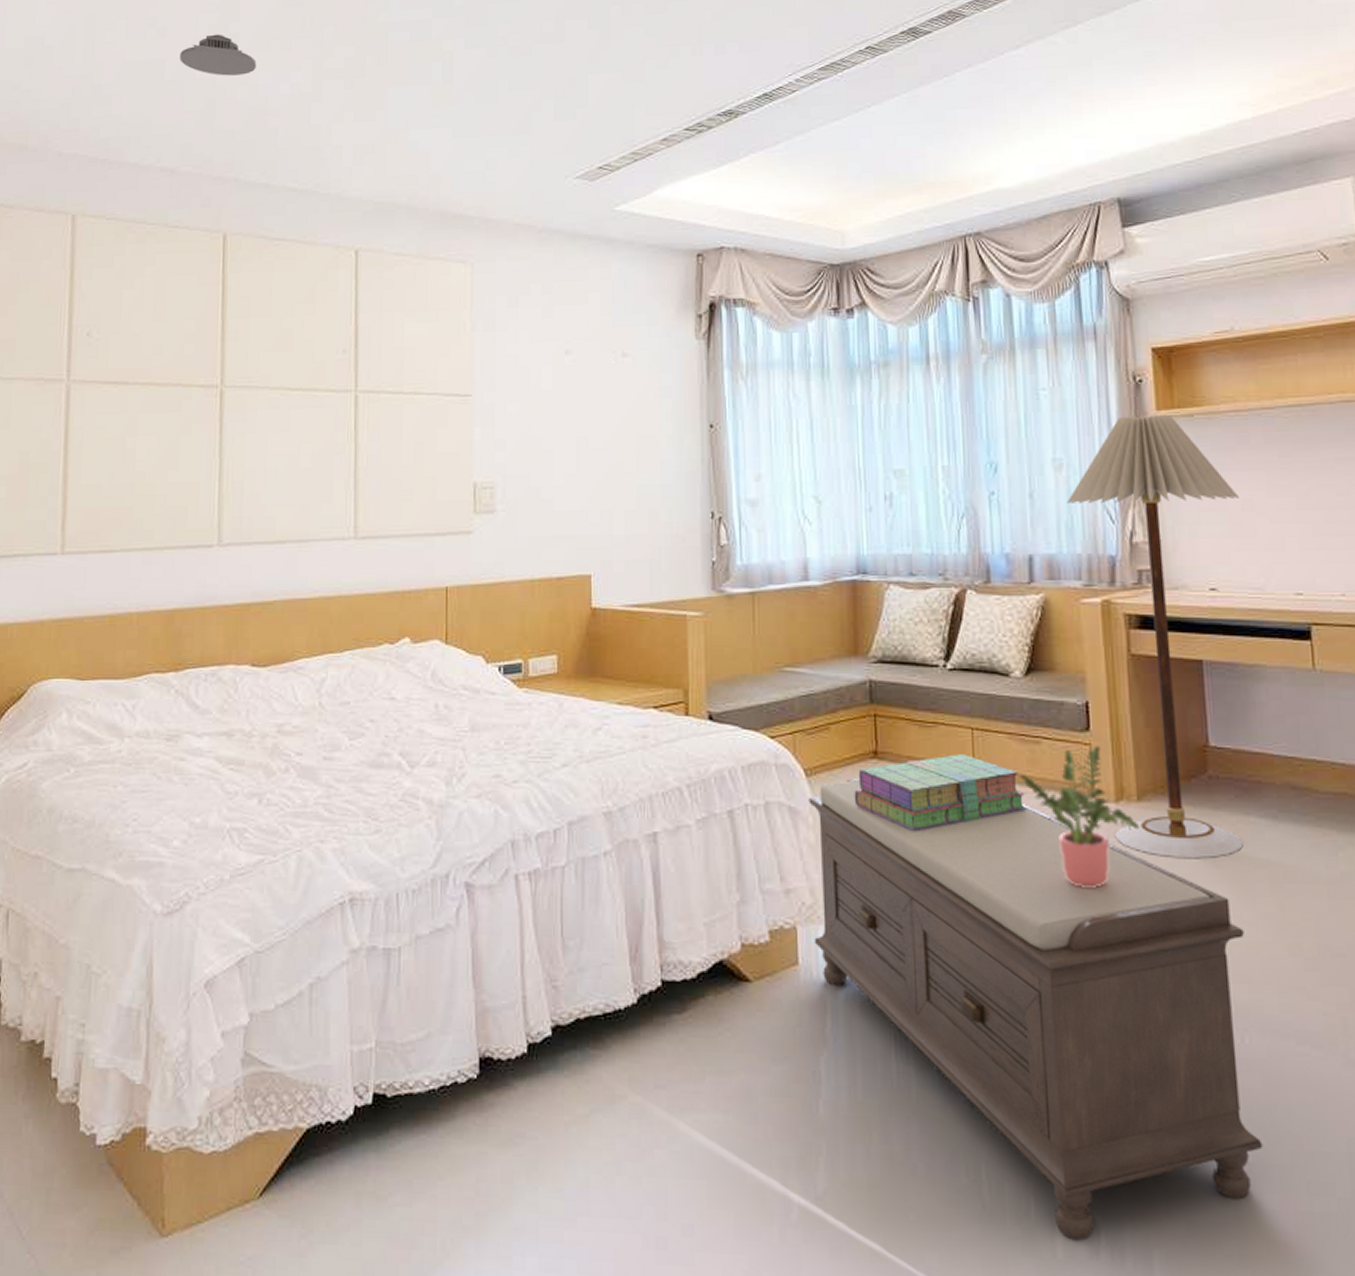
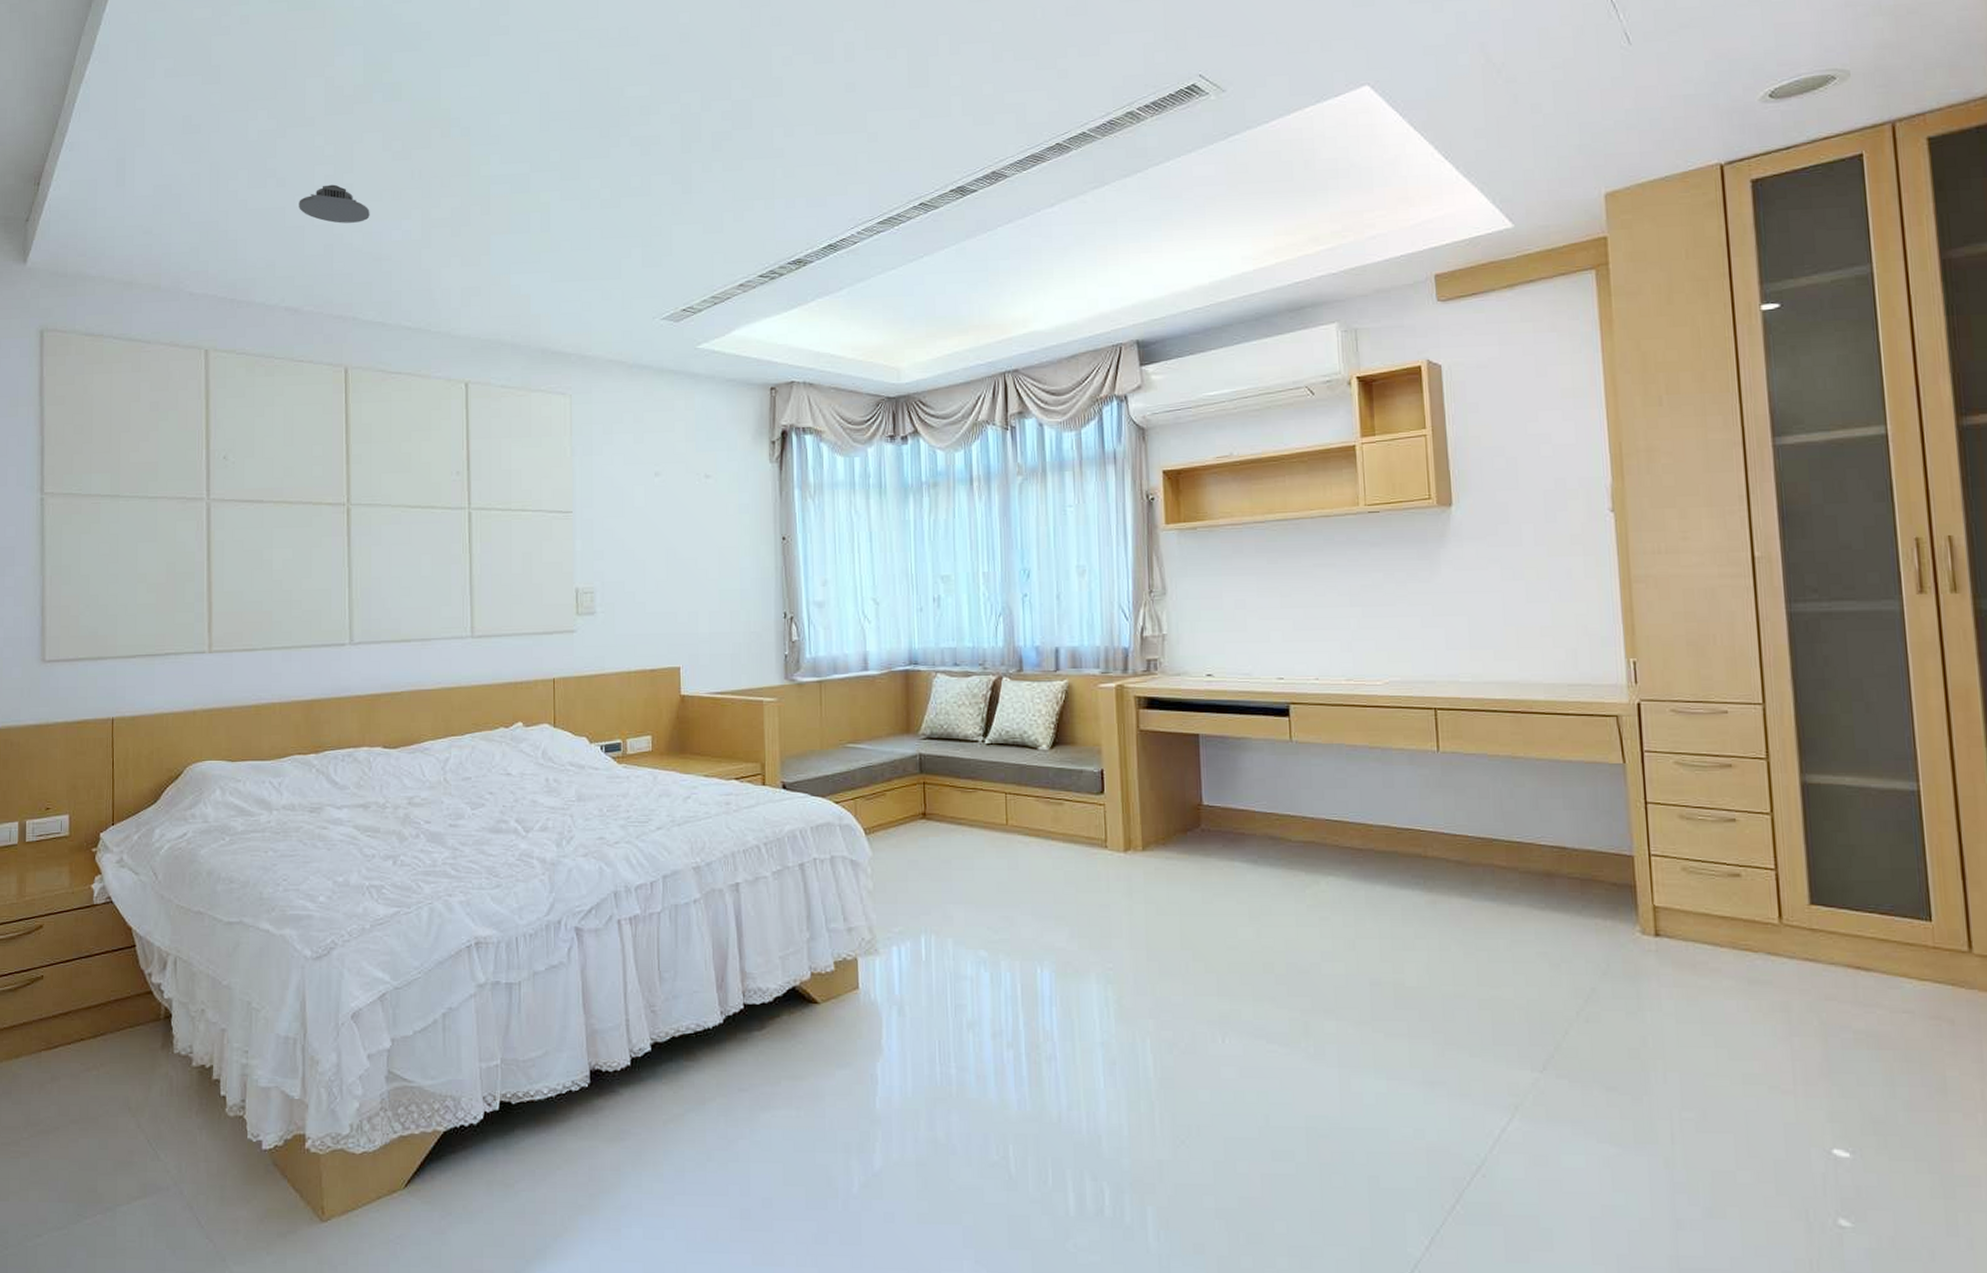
bench: present [809,777,1263,1241] -> none [868,834,1238,1202]
stack of books: present [854,754,1027,830] -> none [906,814,1051,878]
potted plant: present [1018,745,1141,887] -> none [1044,805,1145,921]
floor lamp: present [1066,415,1243,858] -> none [1088,528,1233,896]

